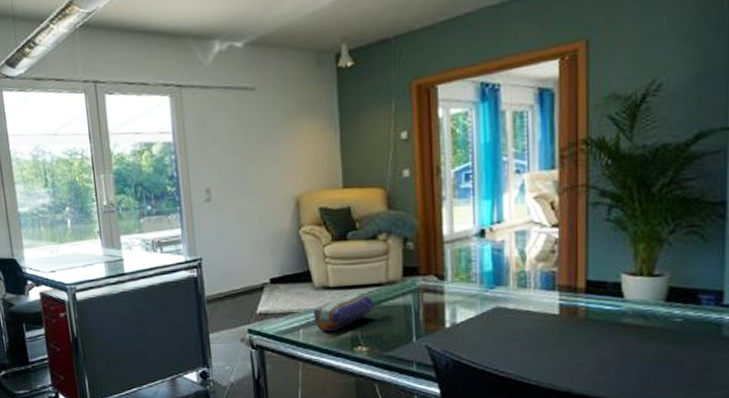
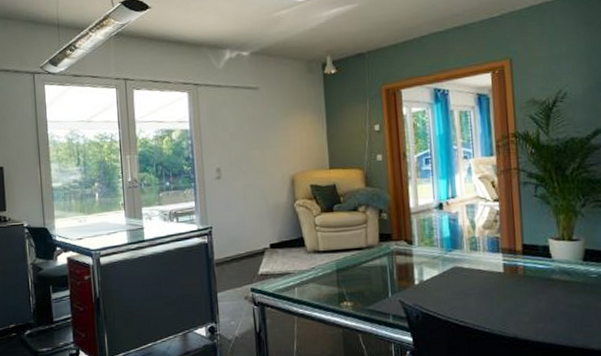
pencil case: present [314,294,373,332] -> none [307,257,356,290]

